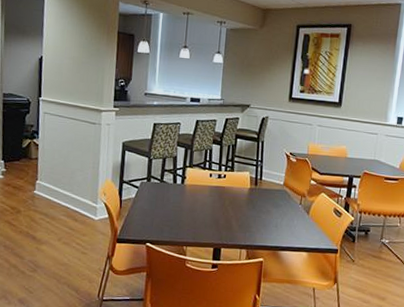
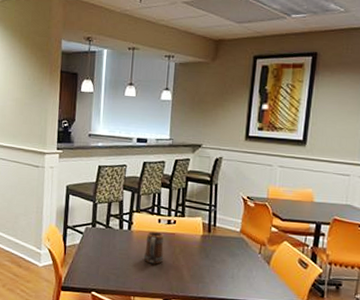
mug: none [195,185,215,216] -> present [143,231,164,264]

